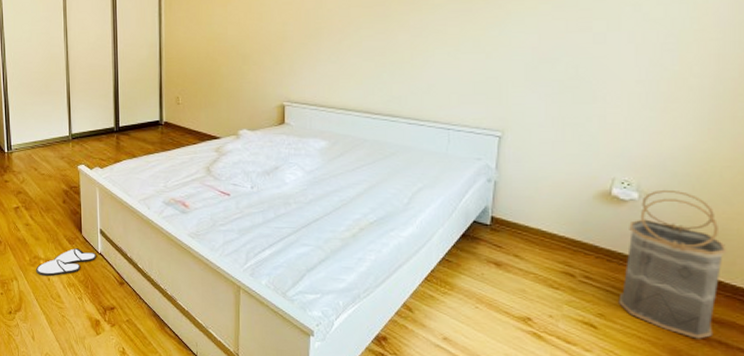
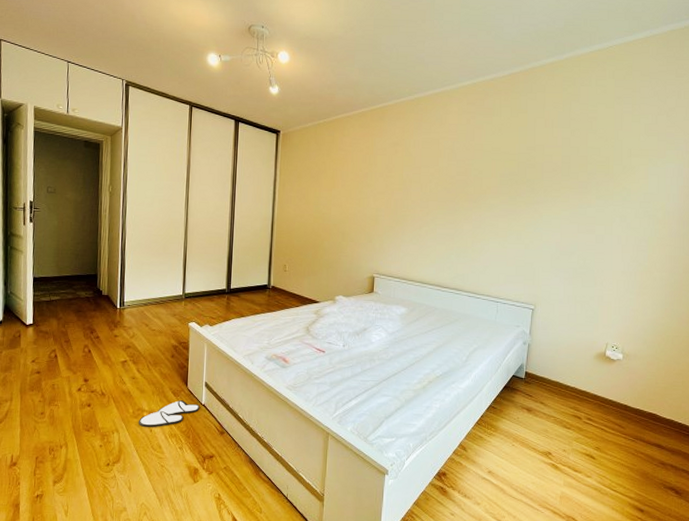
basket: present [618,189,727,339] -> none [609,352,676,464]

